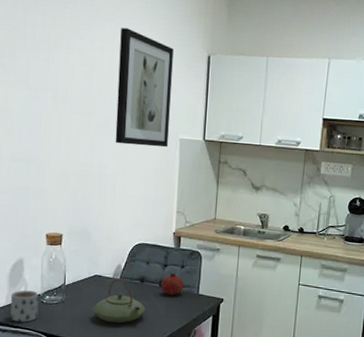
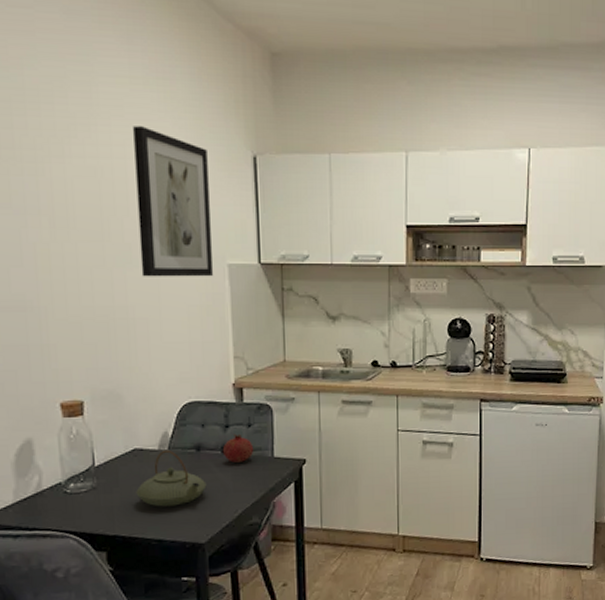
mug: present [10,290,39,322] -> none [19,479,62,523]

